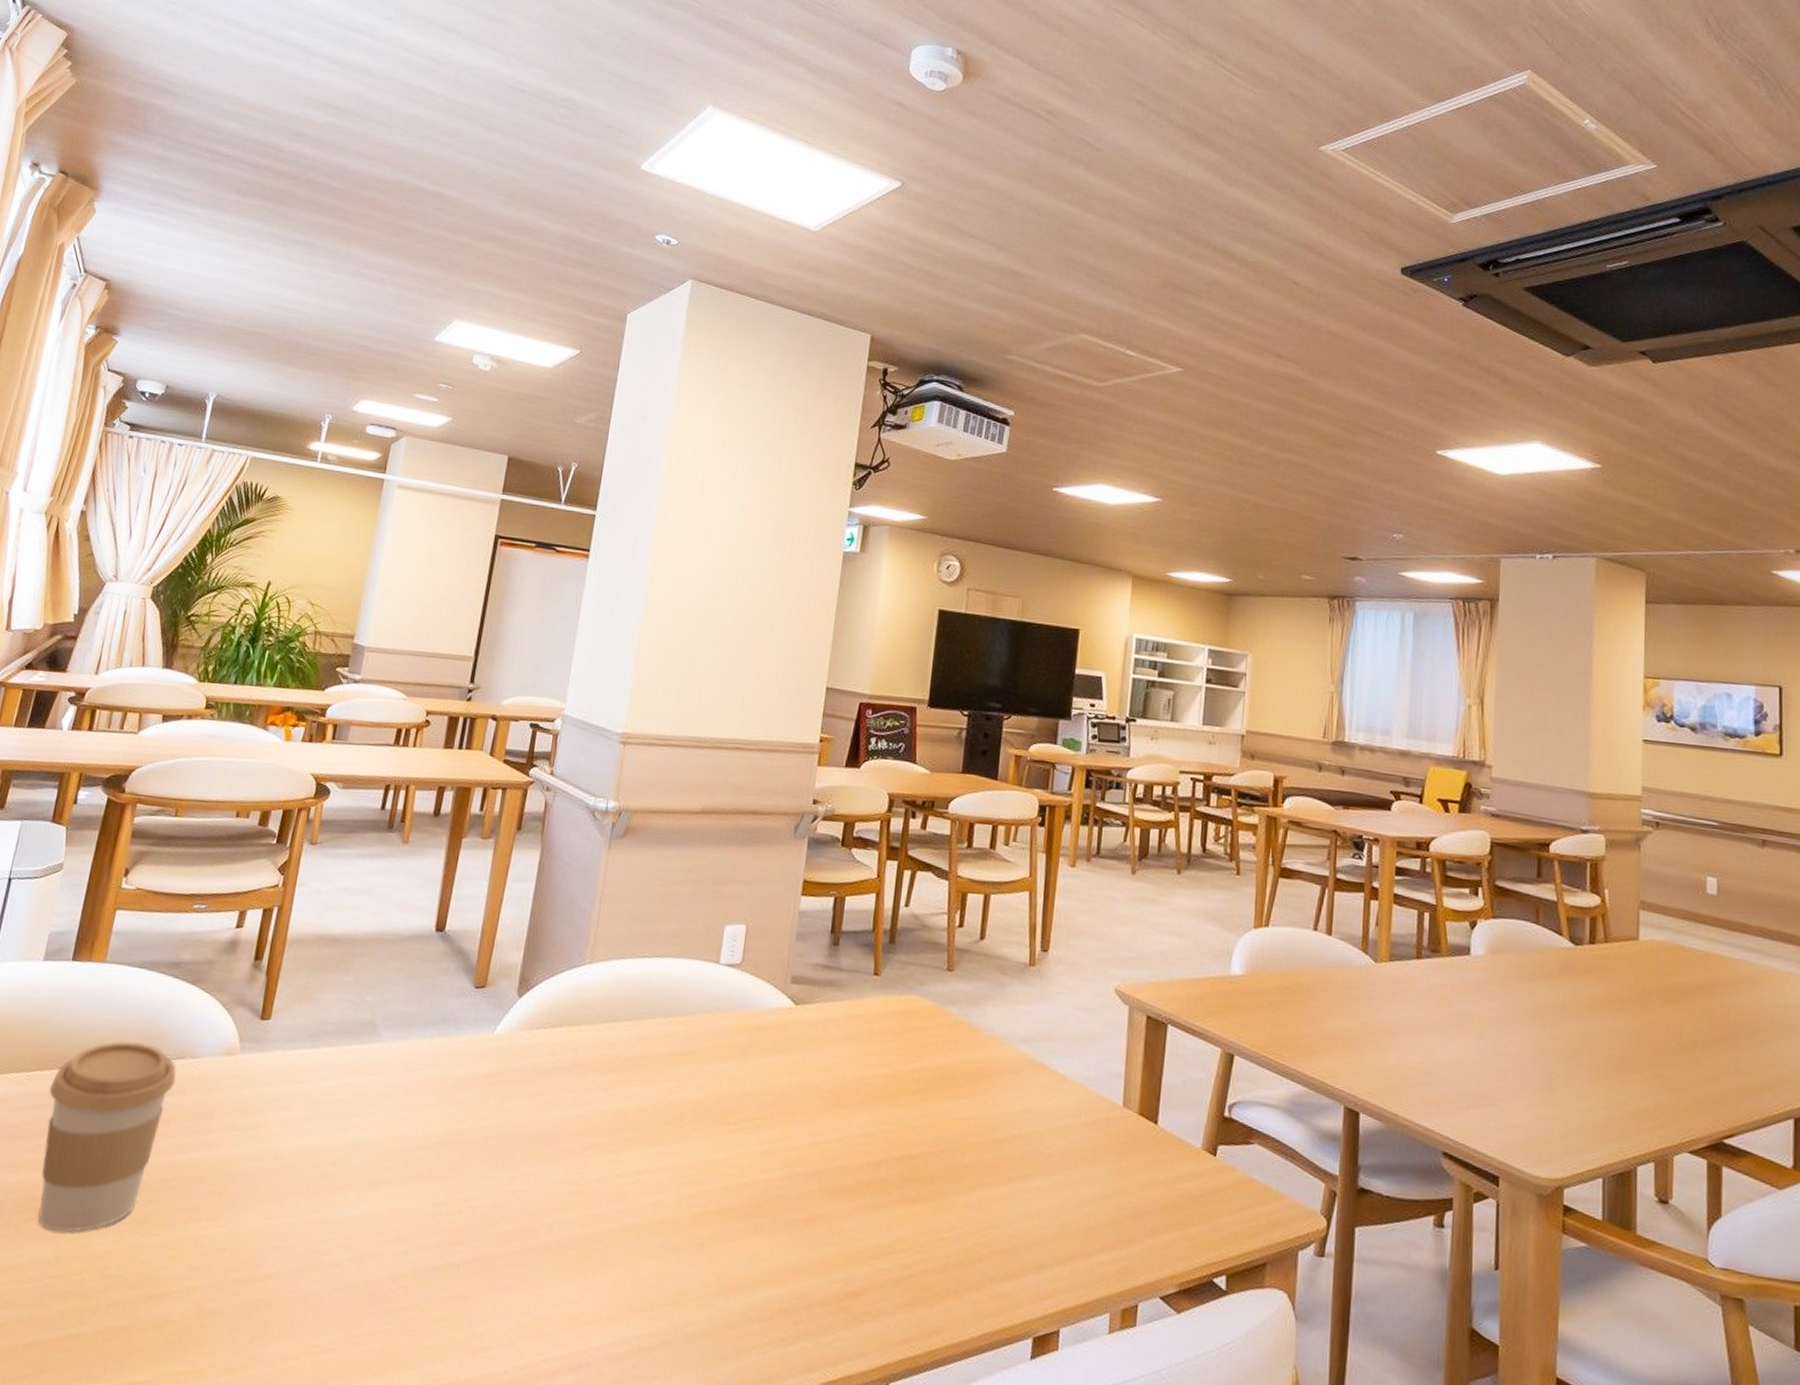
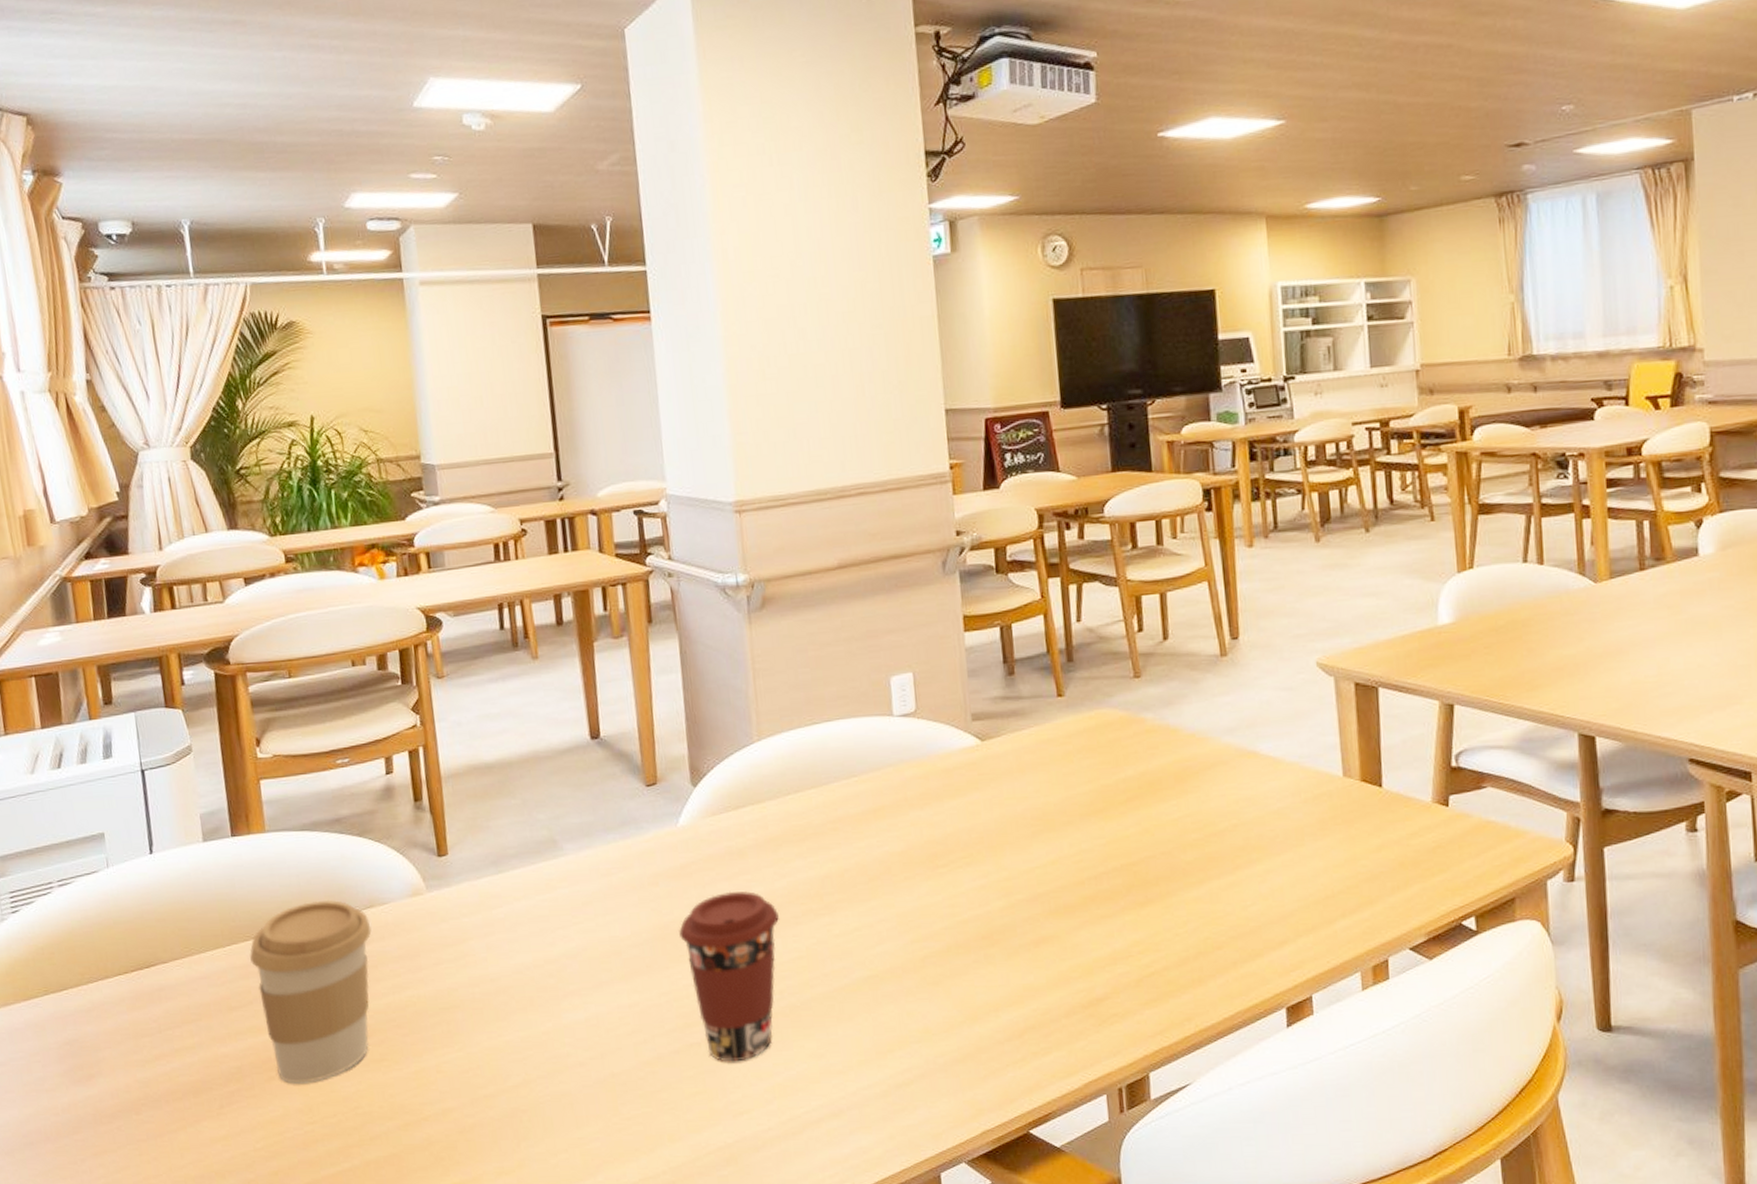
coffee cup: none [466,1109,568,1292] -> present [679,891,780,1062]

